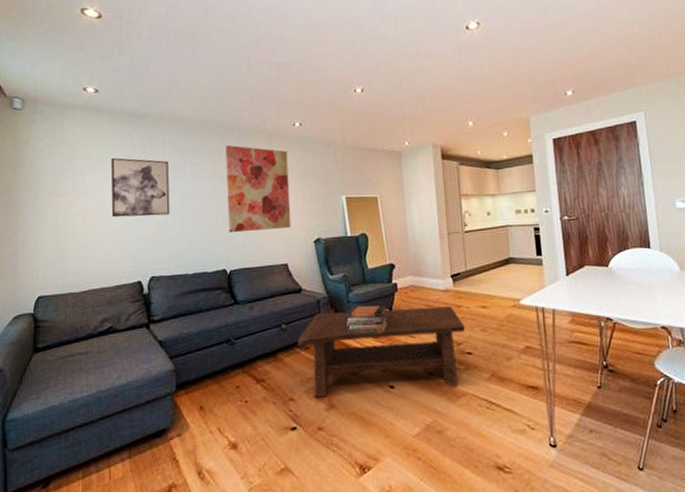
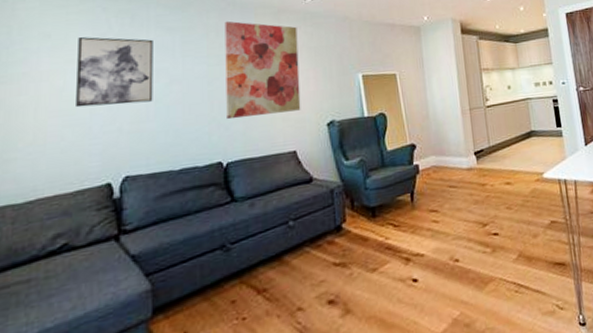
coffee table: present [298,306,465,398] -> none [308,185,491,303]
book stack: present [346,305,388,334] -> none [363,189,409,224]

